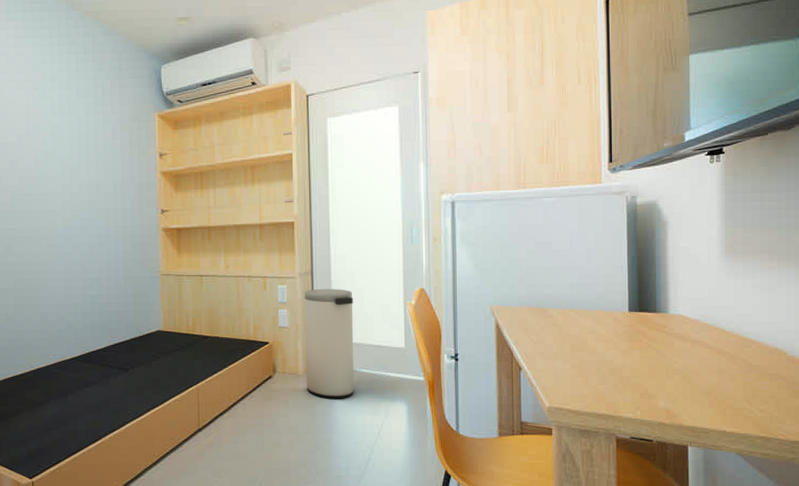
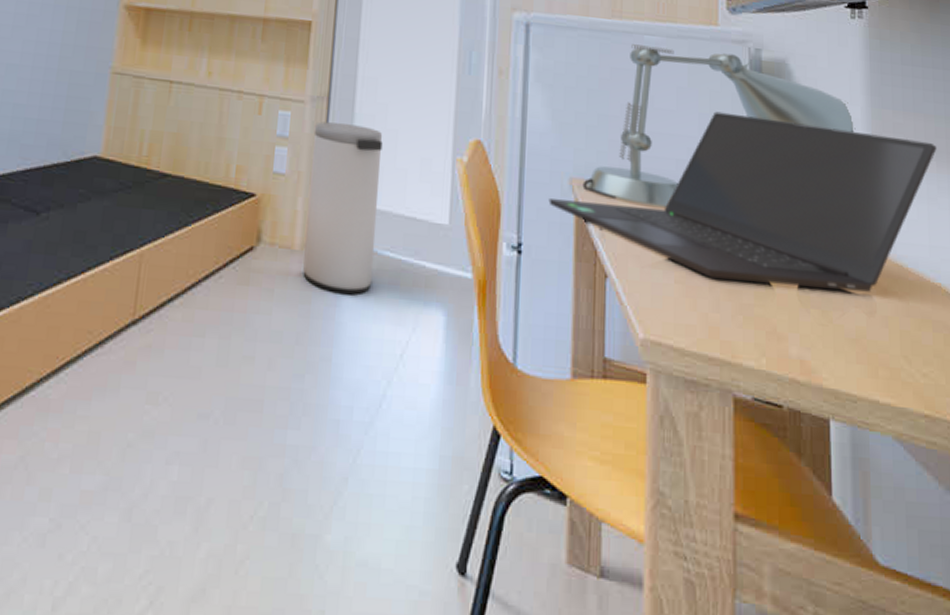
laptop: none [476,246,778,363] -> present [548,111,937,292]
desk lamp: none [500,203,712,319] -> present [582,44,856,209]

